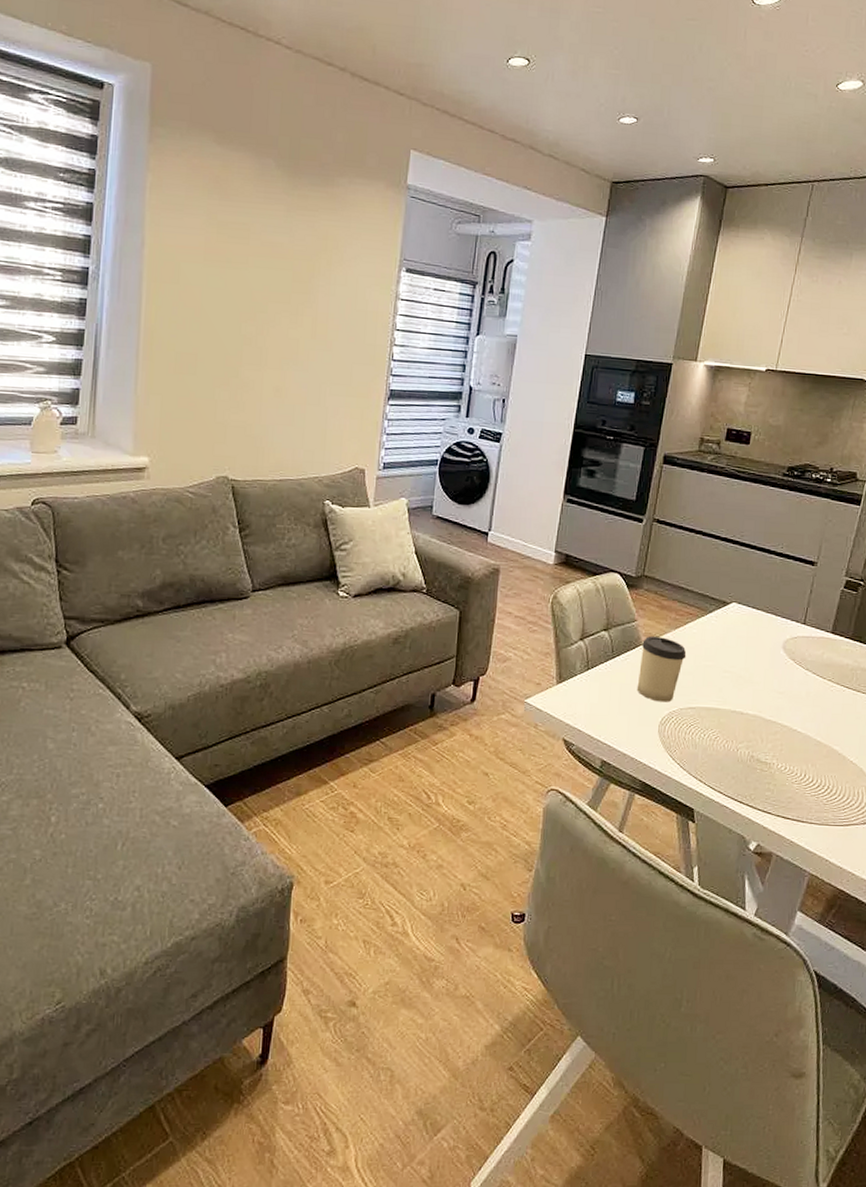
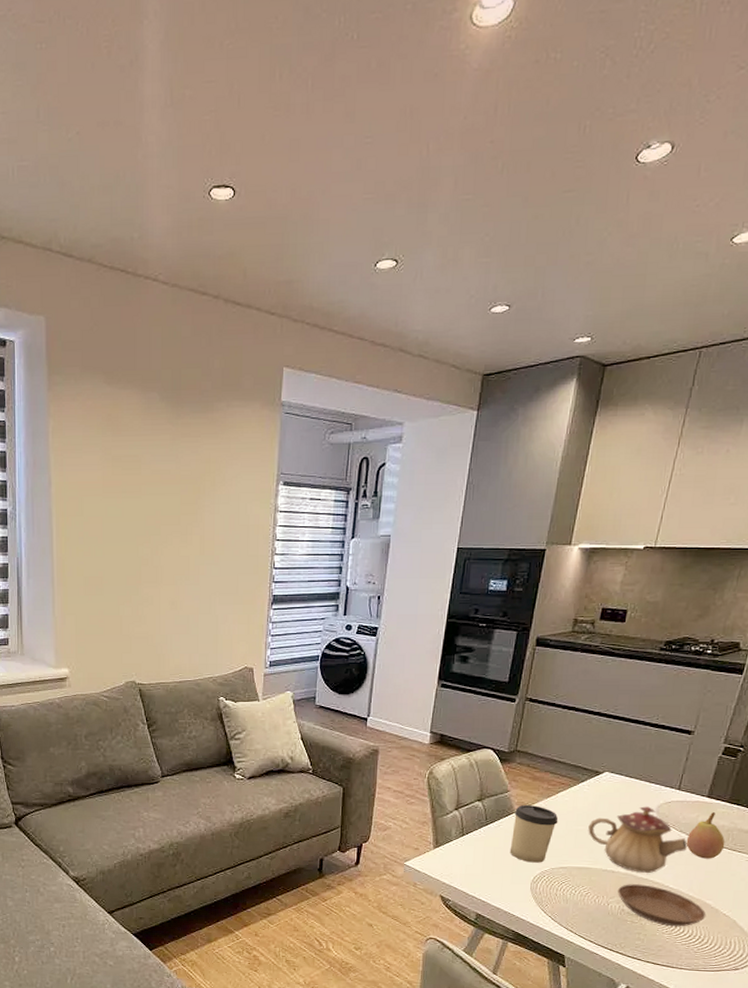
teapot: none [716,641,814,715] -> present [588,806,687,873]
saucer: none [747,727,834,776] -> present [618,884,706,927]
fruit: none [812,650,850,700] -> present [686,812,725,859]

